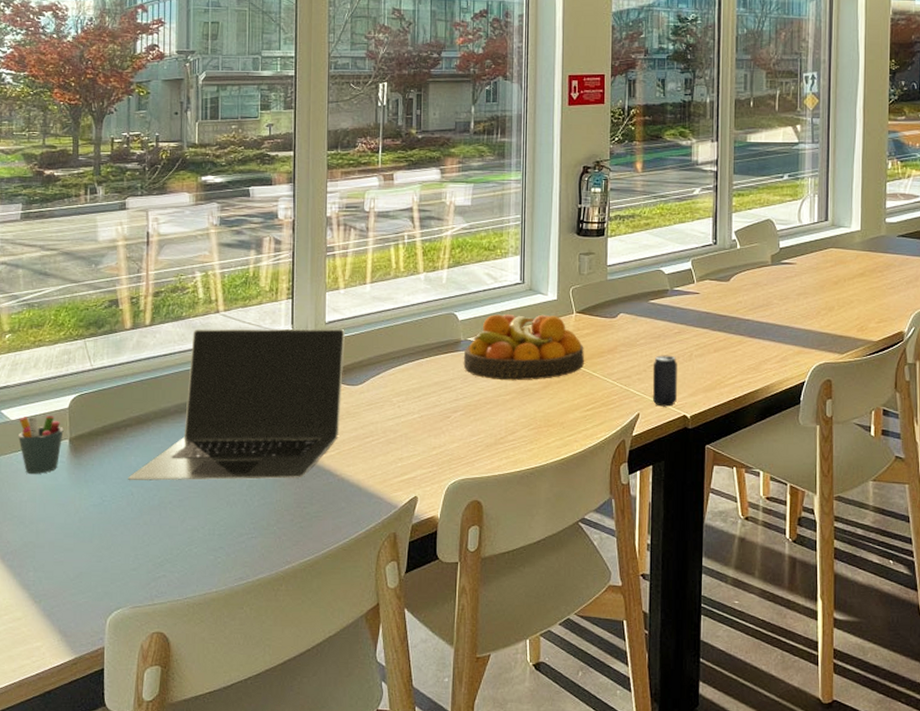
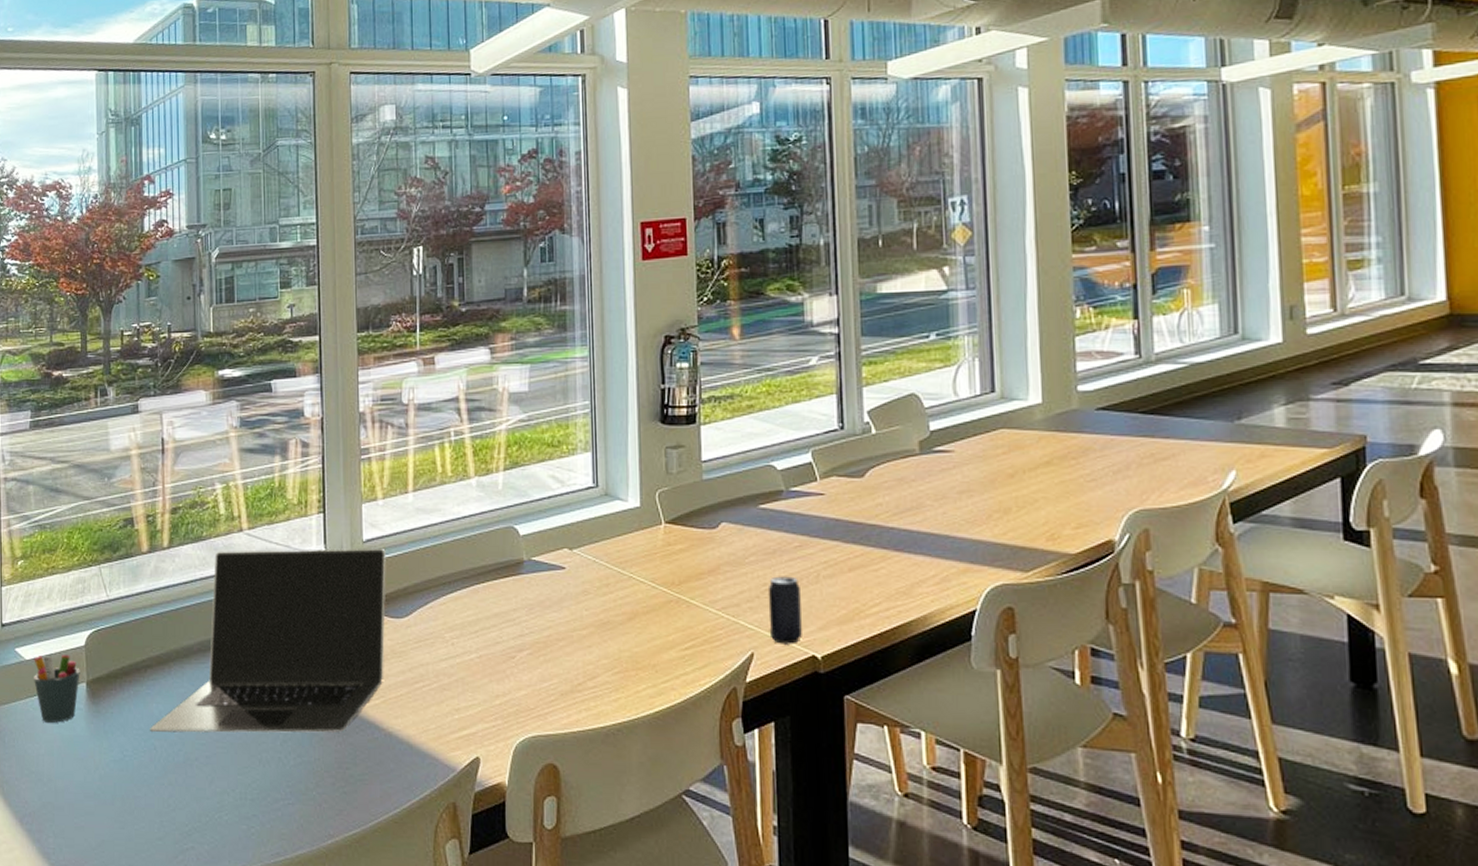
fruit bowl: present [463,313,584,381] -> none [527,525,678,612]

